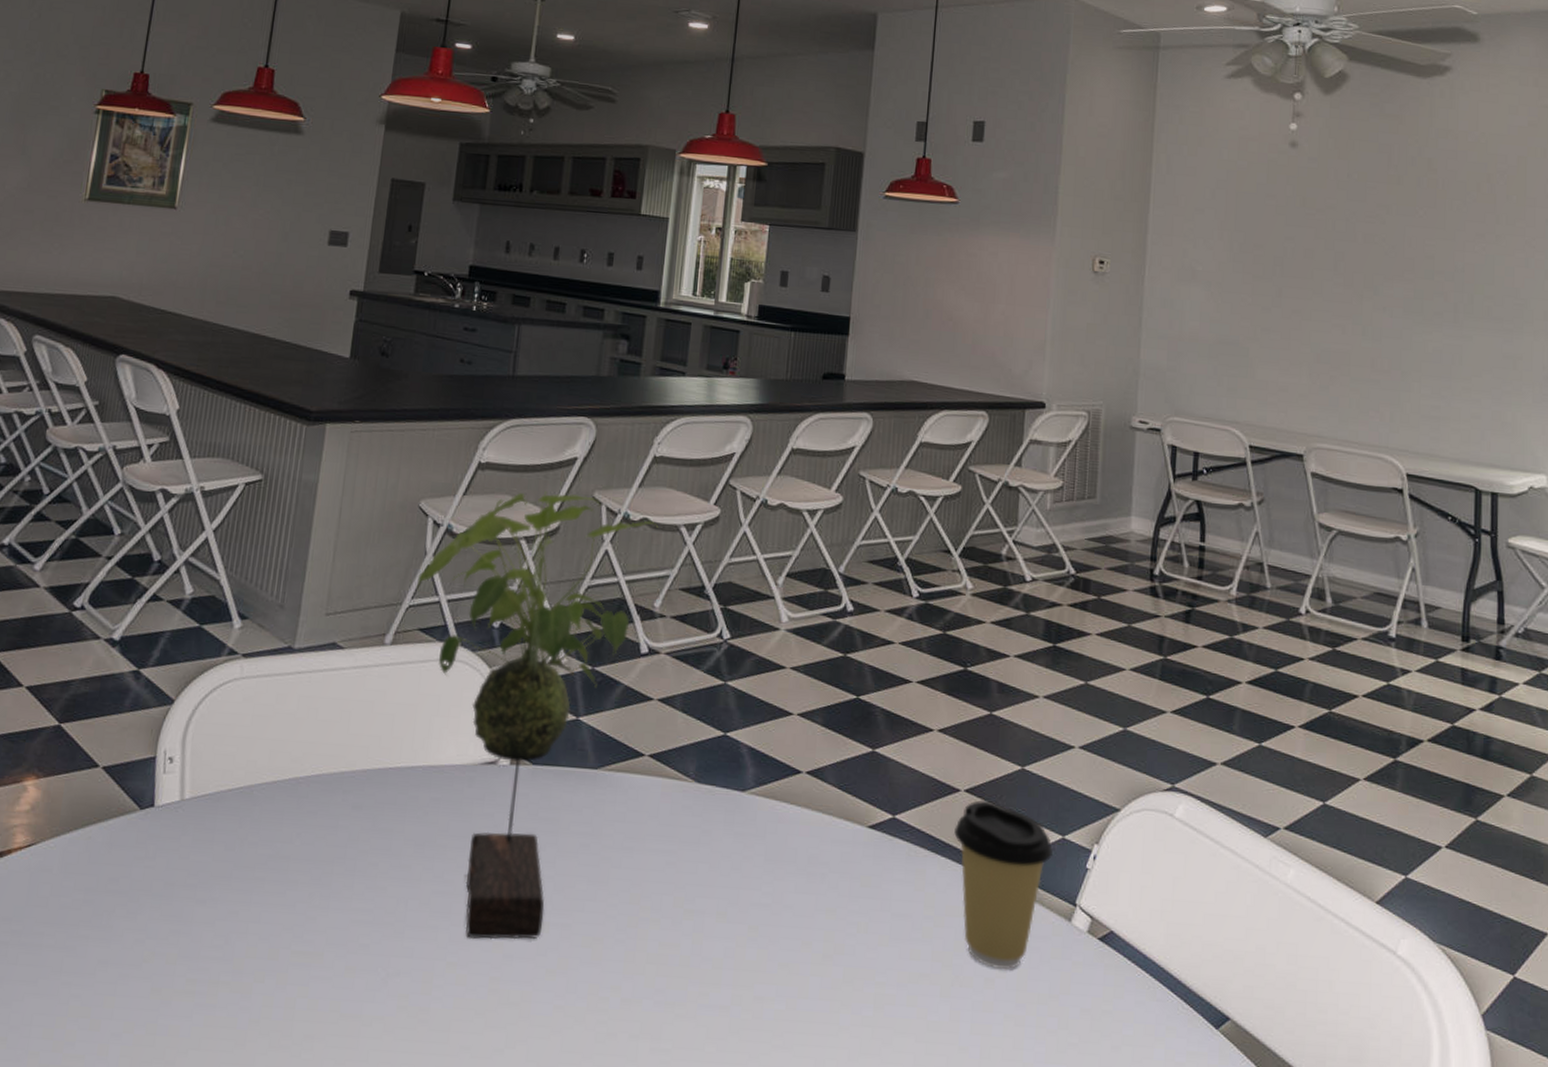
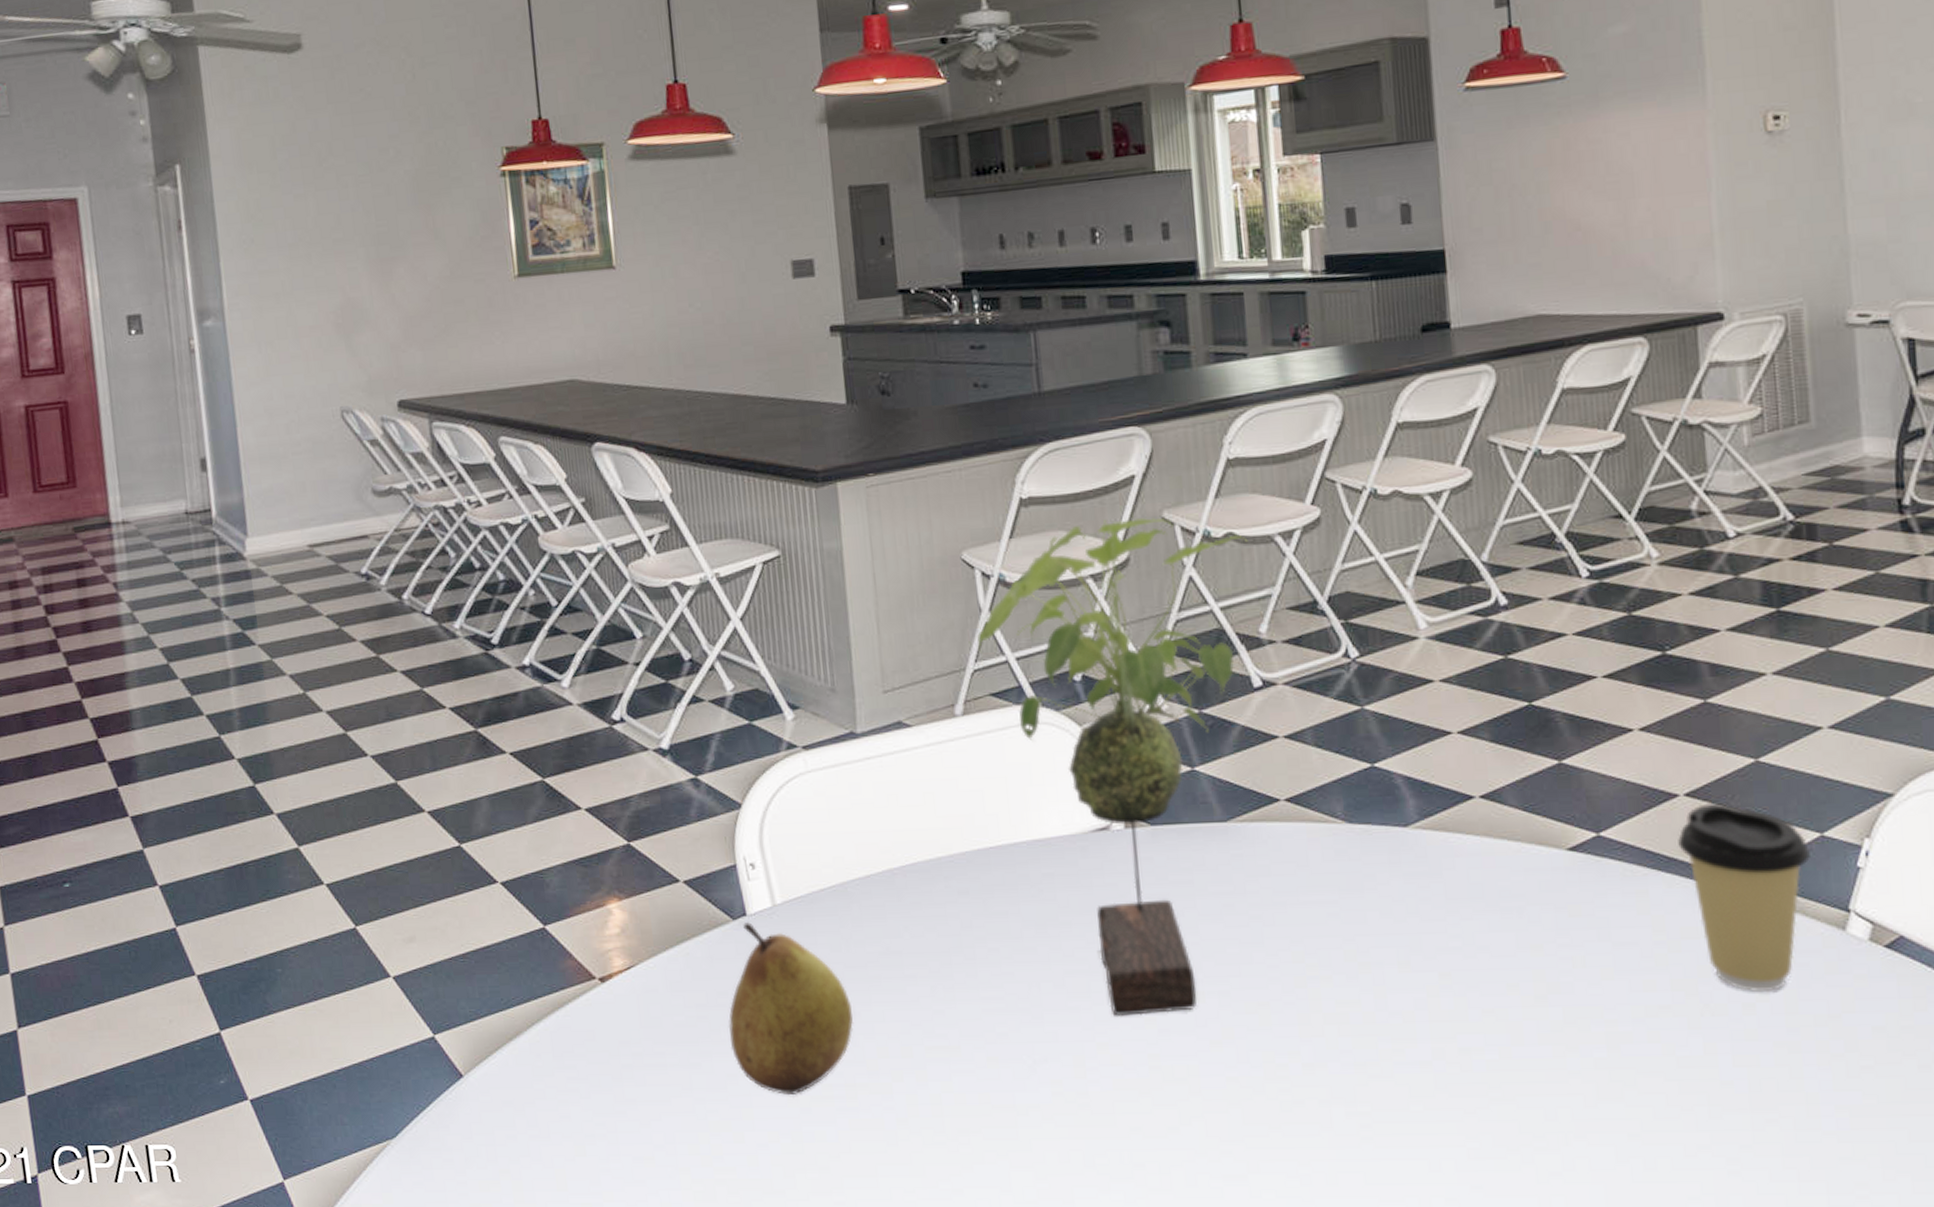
fruit: none [108,812,233,987] -> present [728,921,854,1095]

